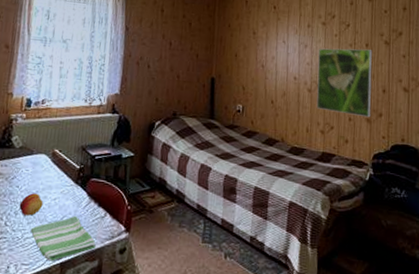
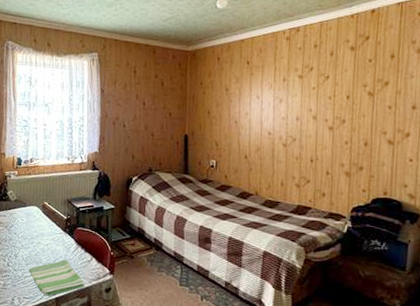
fruit: present [19,193,43,216] -> none [18,239,38,258]
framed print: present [316,48,372,118] -> none [292,101,354,171]

